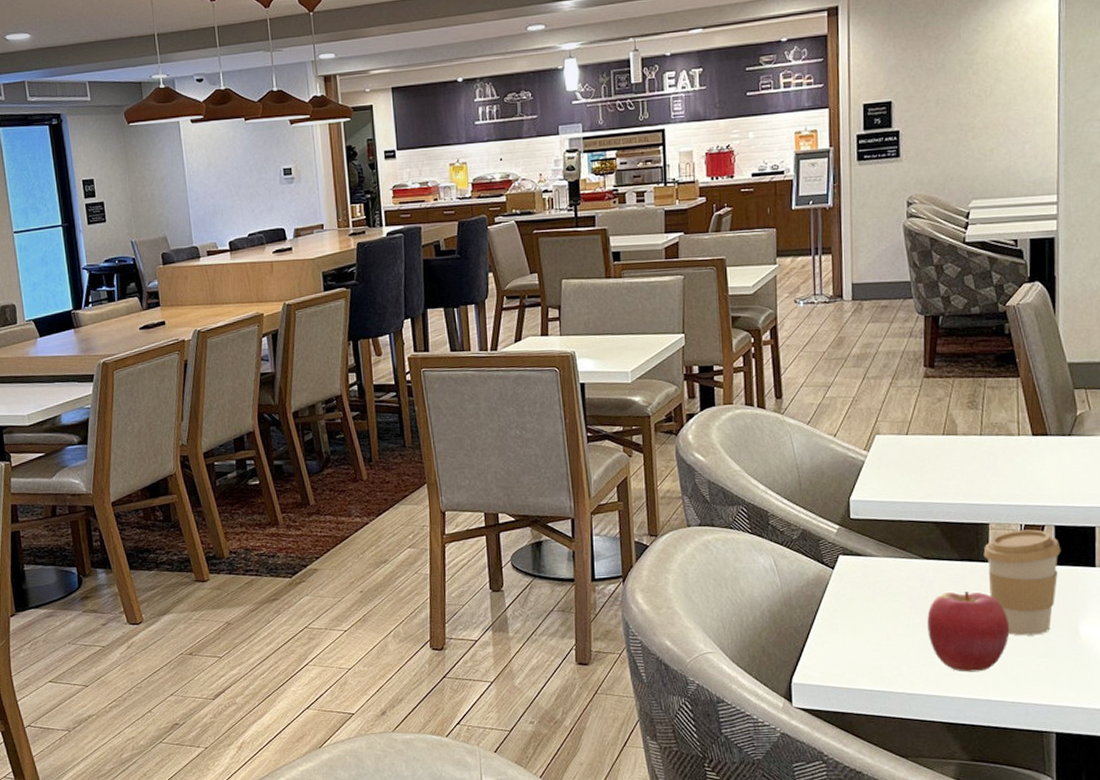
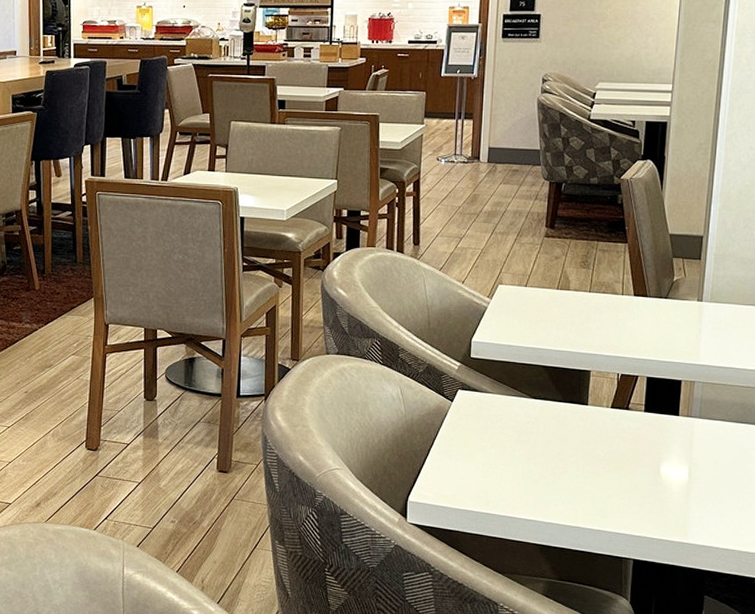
apple: present [927,592,1010,672] -> none [530,429,601,502]
coffee cup: present [983,529,1061,636] -> none [584,378,651,473]

